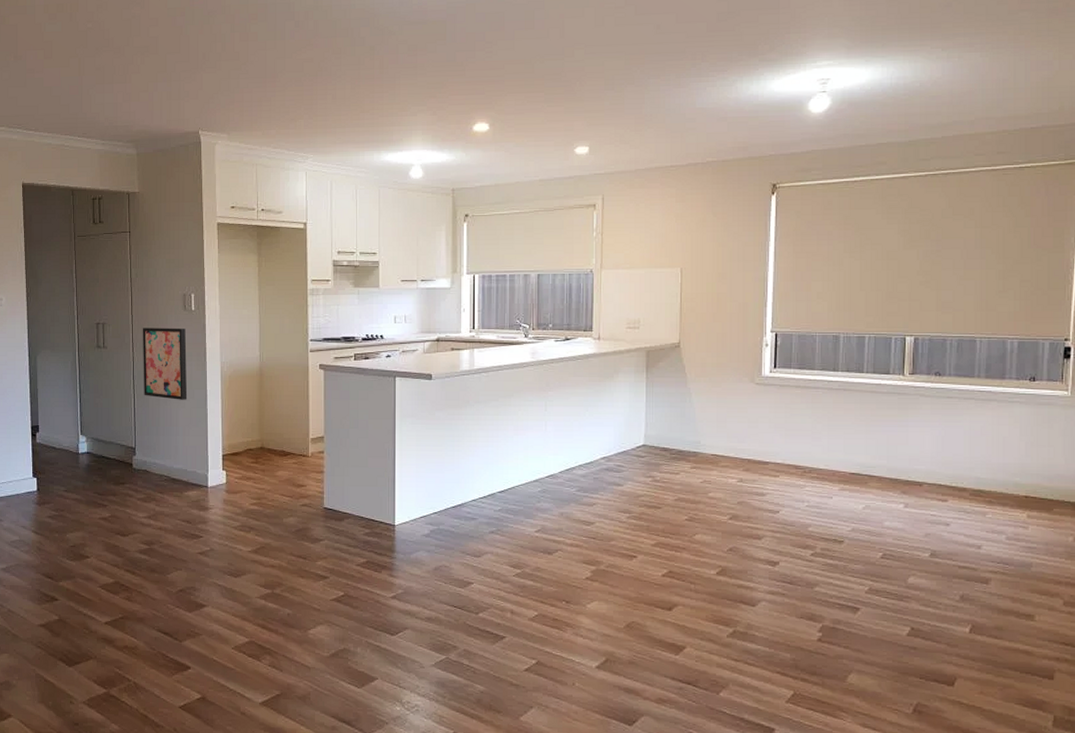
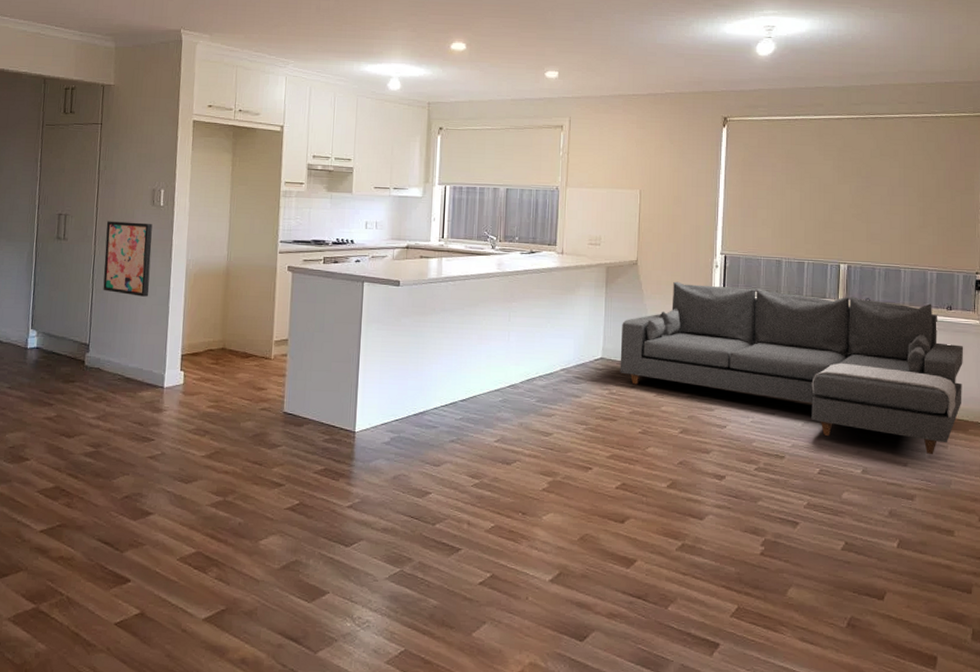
sofa: none [663,363,1049,537] -> present [620,281,964,455]

